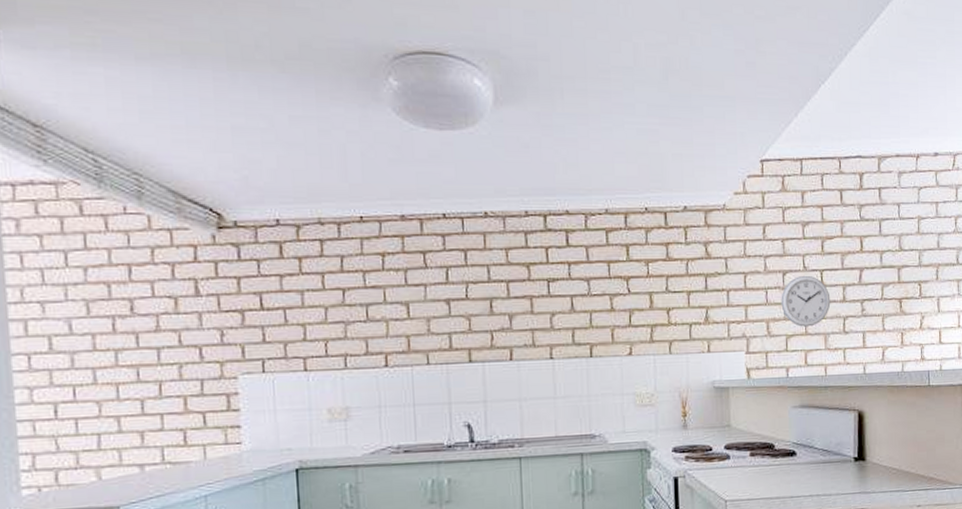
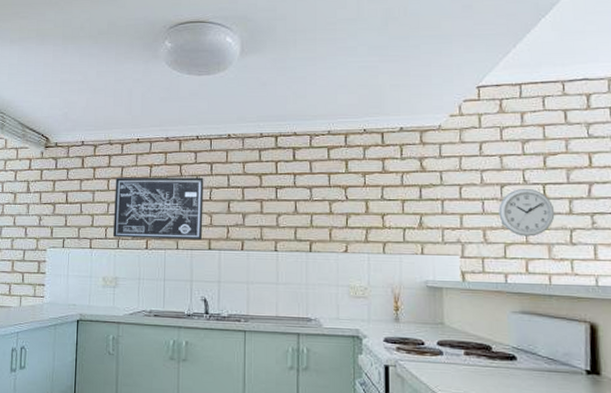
wall art: none [333,269,461,354] -> present [113,177,204,241]

